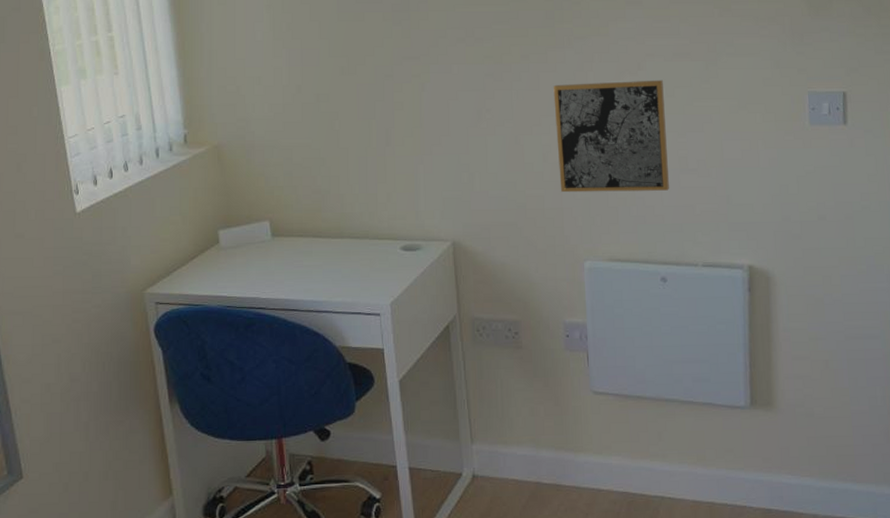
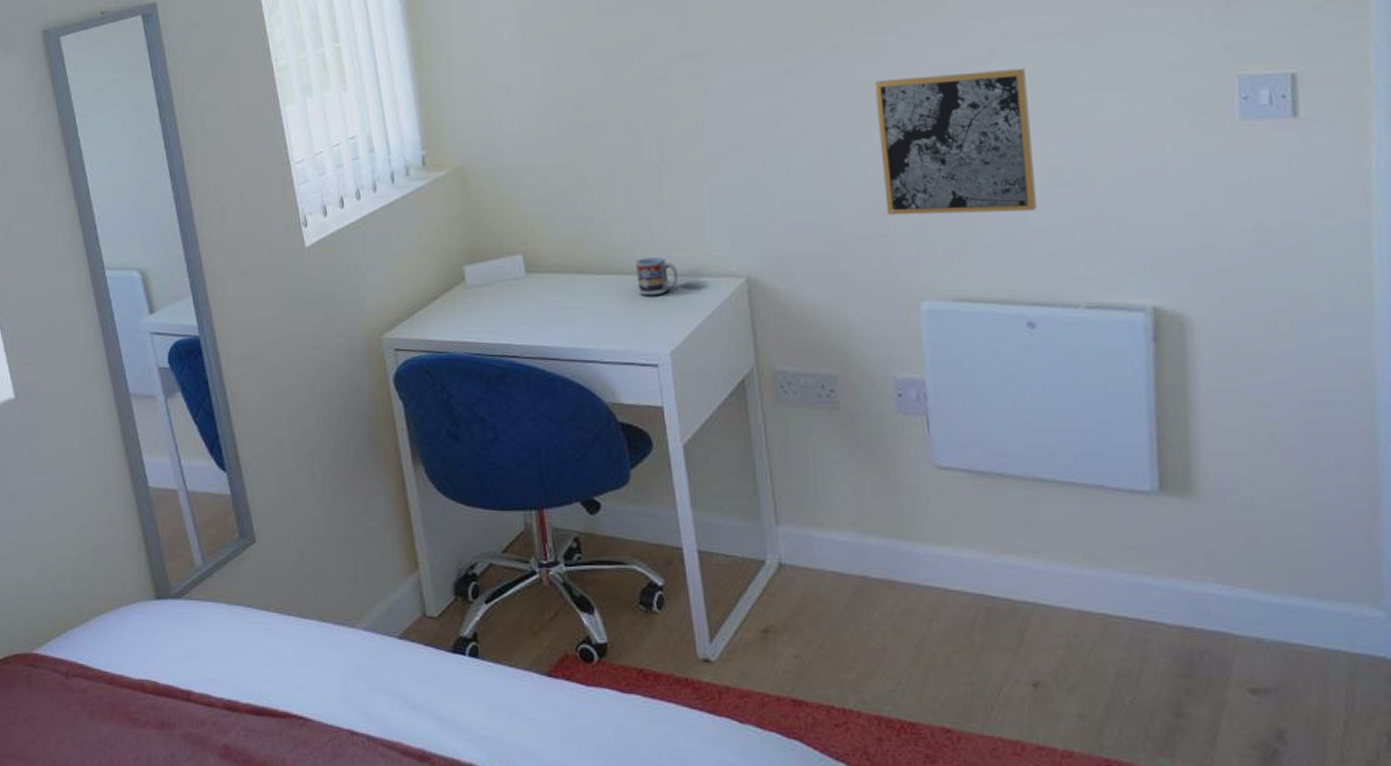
cup: none [363,223,397,256] -> present [635,256,678,296]

